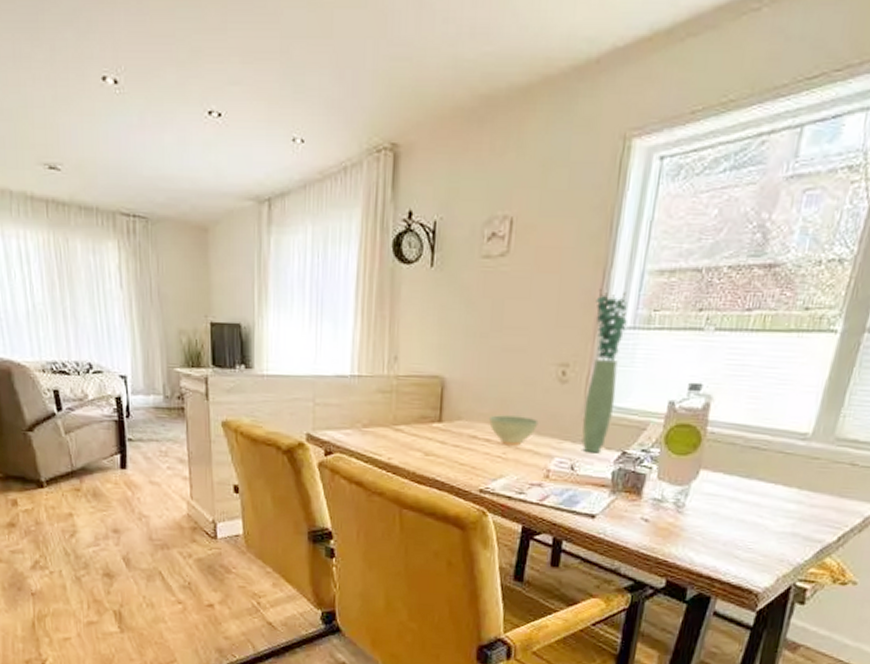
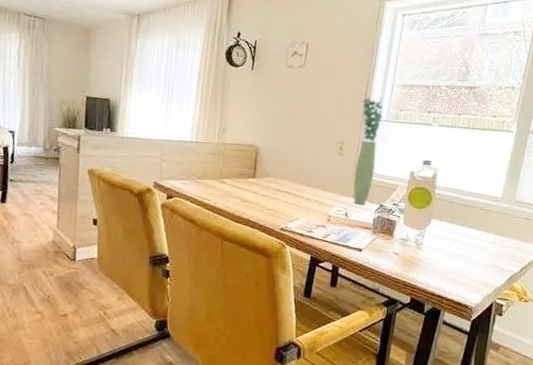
bowl: present [488,415,539,446] -> none [288,175,323,198]

